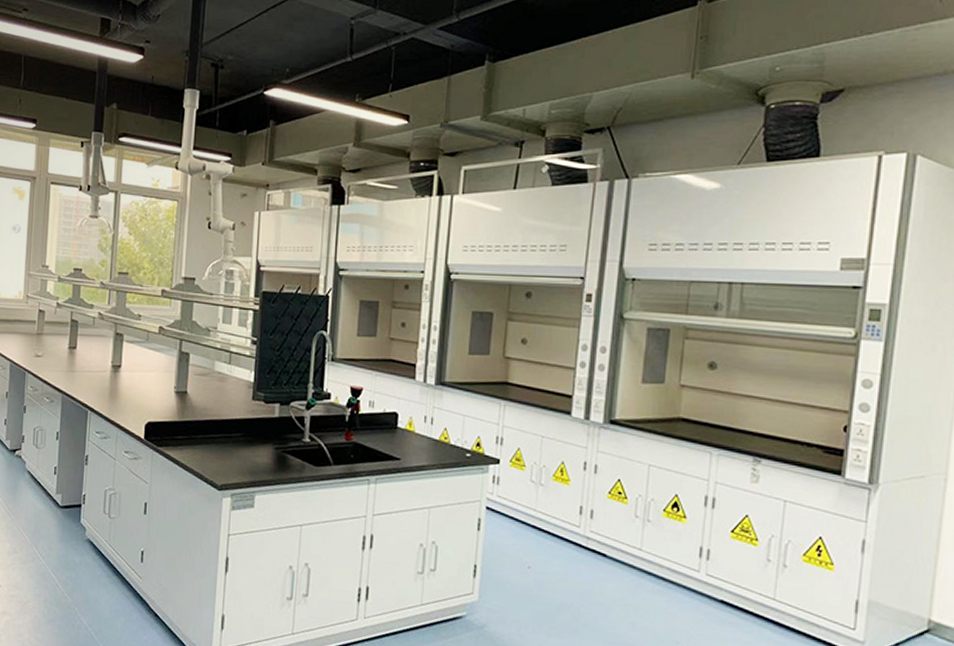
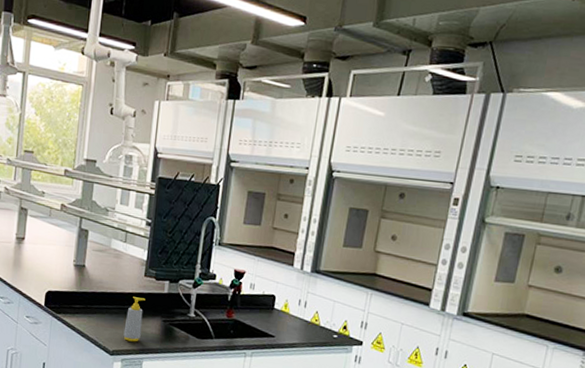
soap bottle: none [232,423,255,474] -> present [123,297,146,342]

